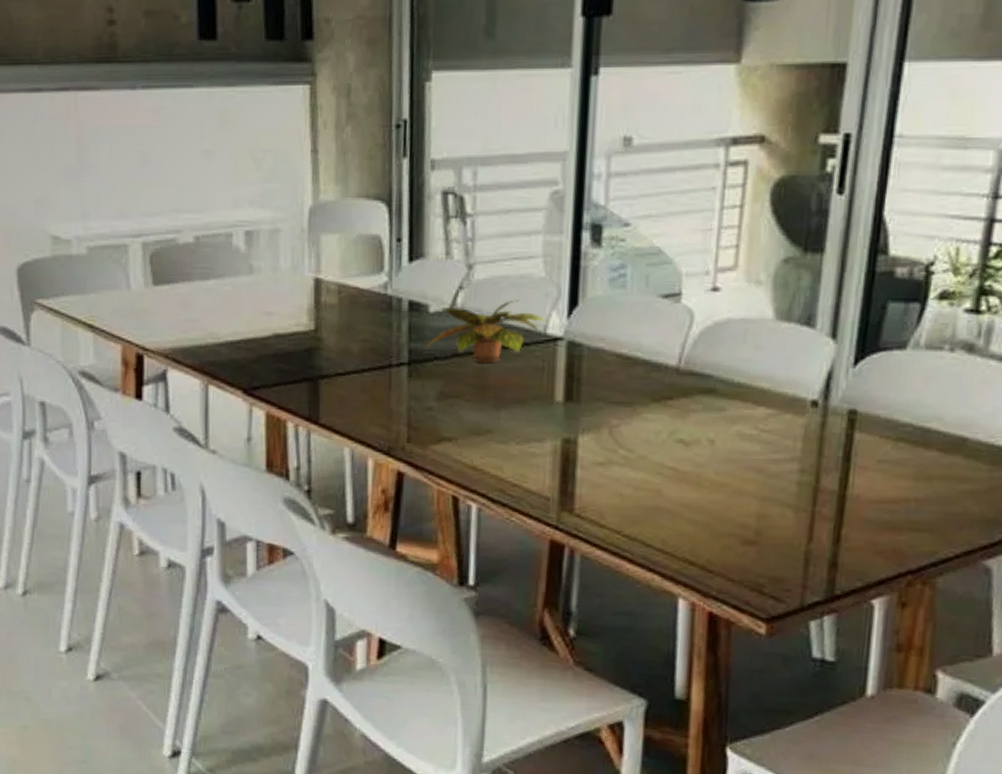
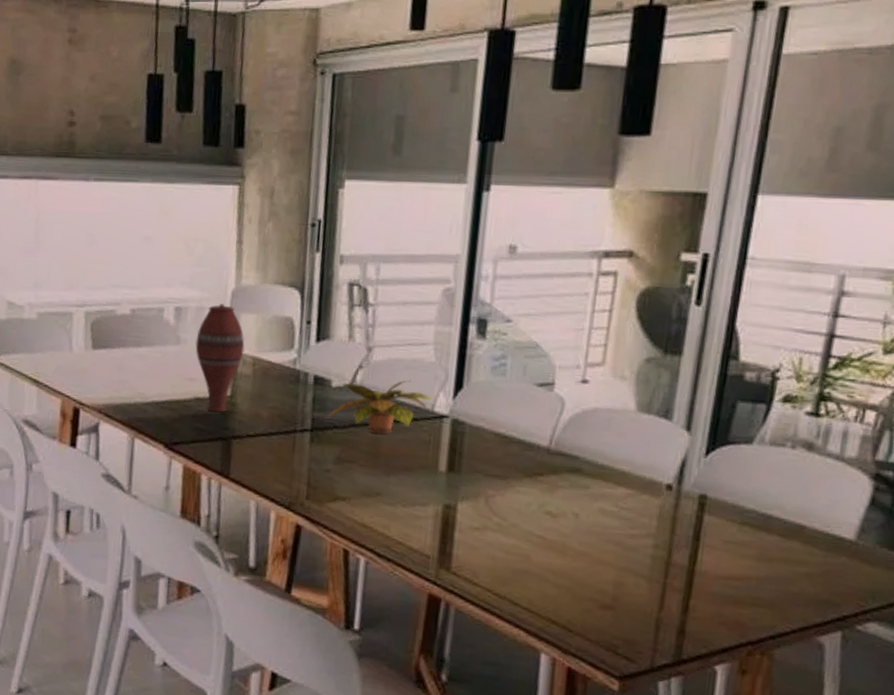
vase: none [271,224,328,350] -> present [195,304,245,412]

